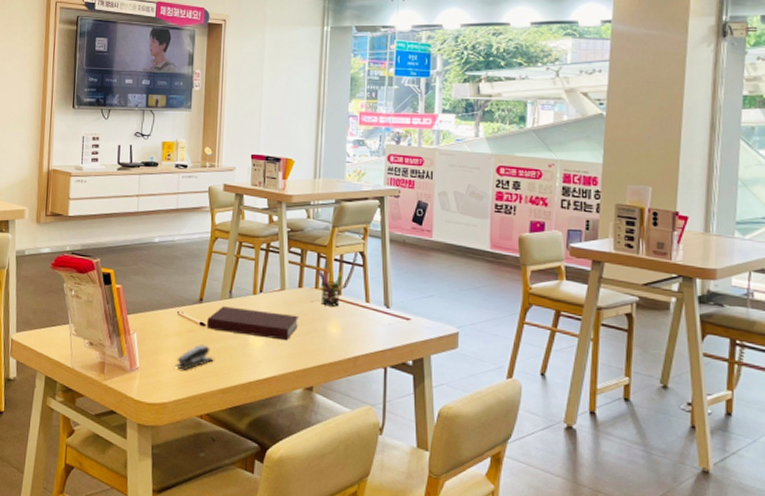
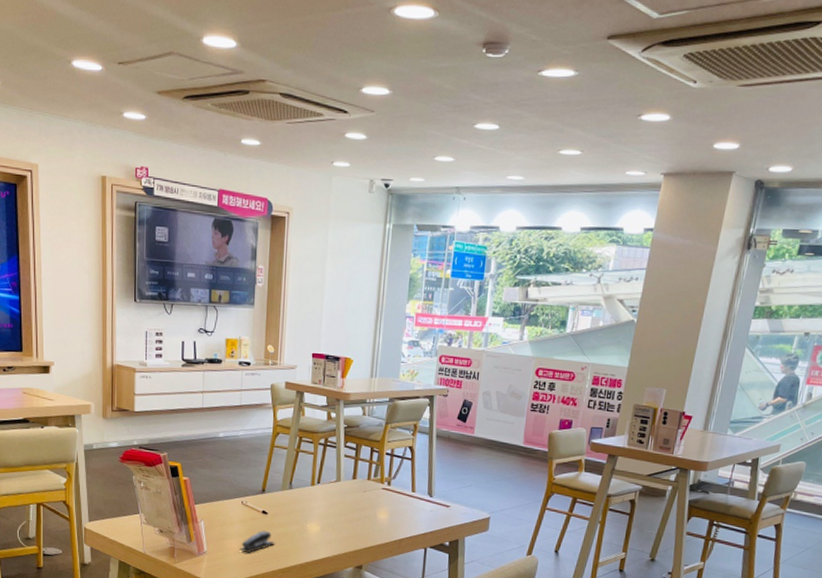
notebook: present [207,306,299,341] -> none [269,496,353,526]
pen holder: present [318,269,343,307] -> none [371,462,393,496]

